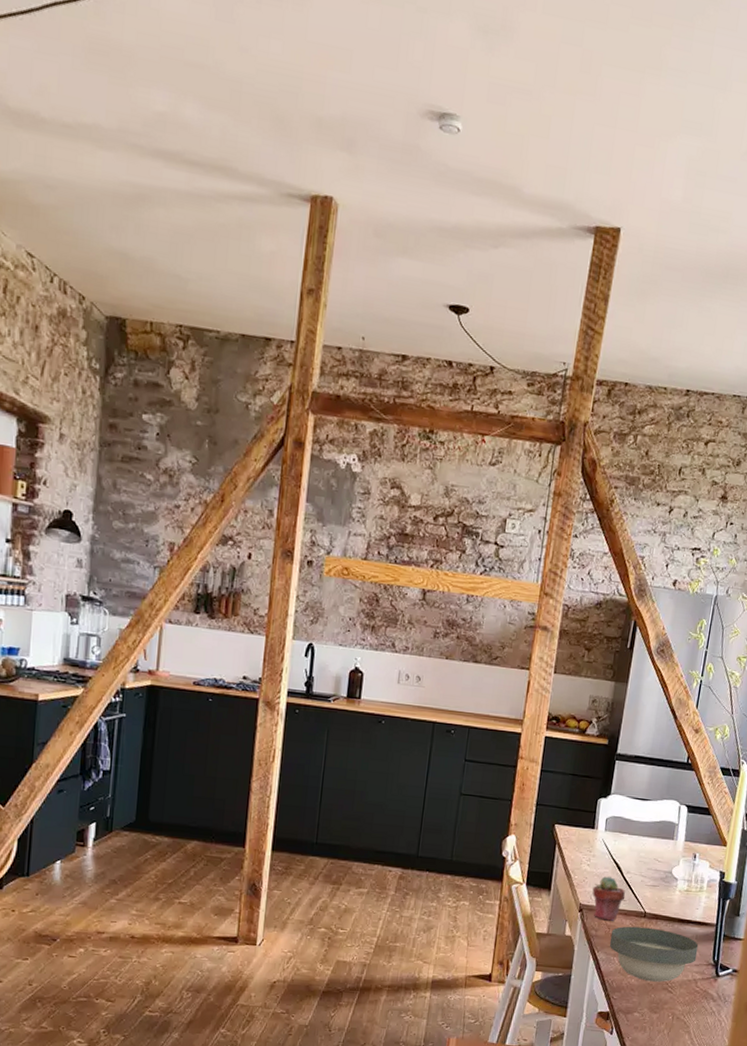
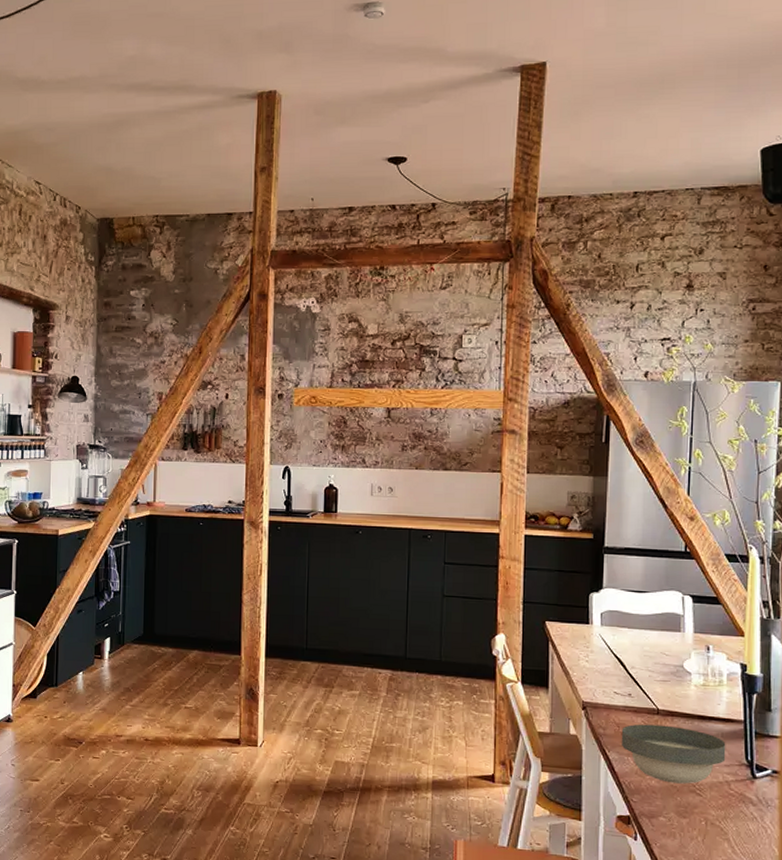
potted succulent: present [592,876,626,921] -> none [595,672,633,719]

